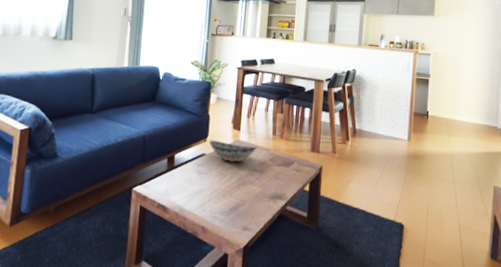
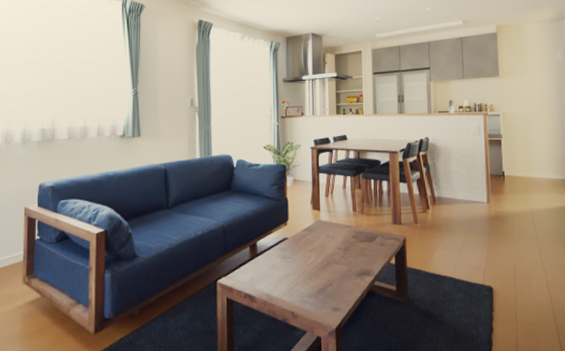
decorative bowl: present [208,140,257,163] -> none [289,223,339,243]

